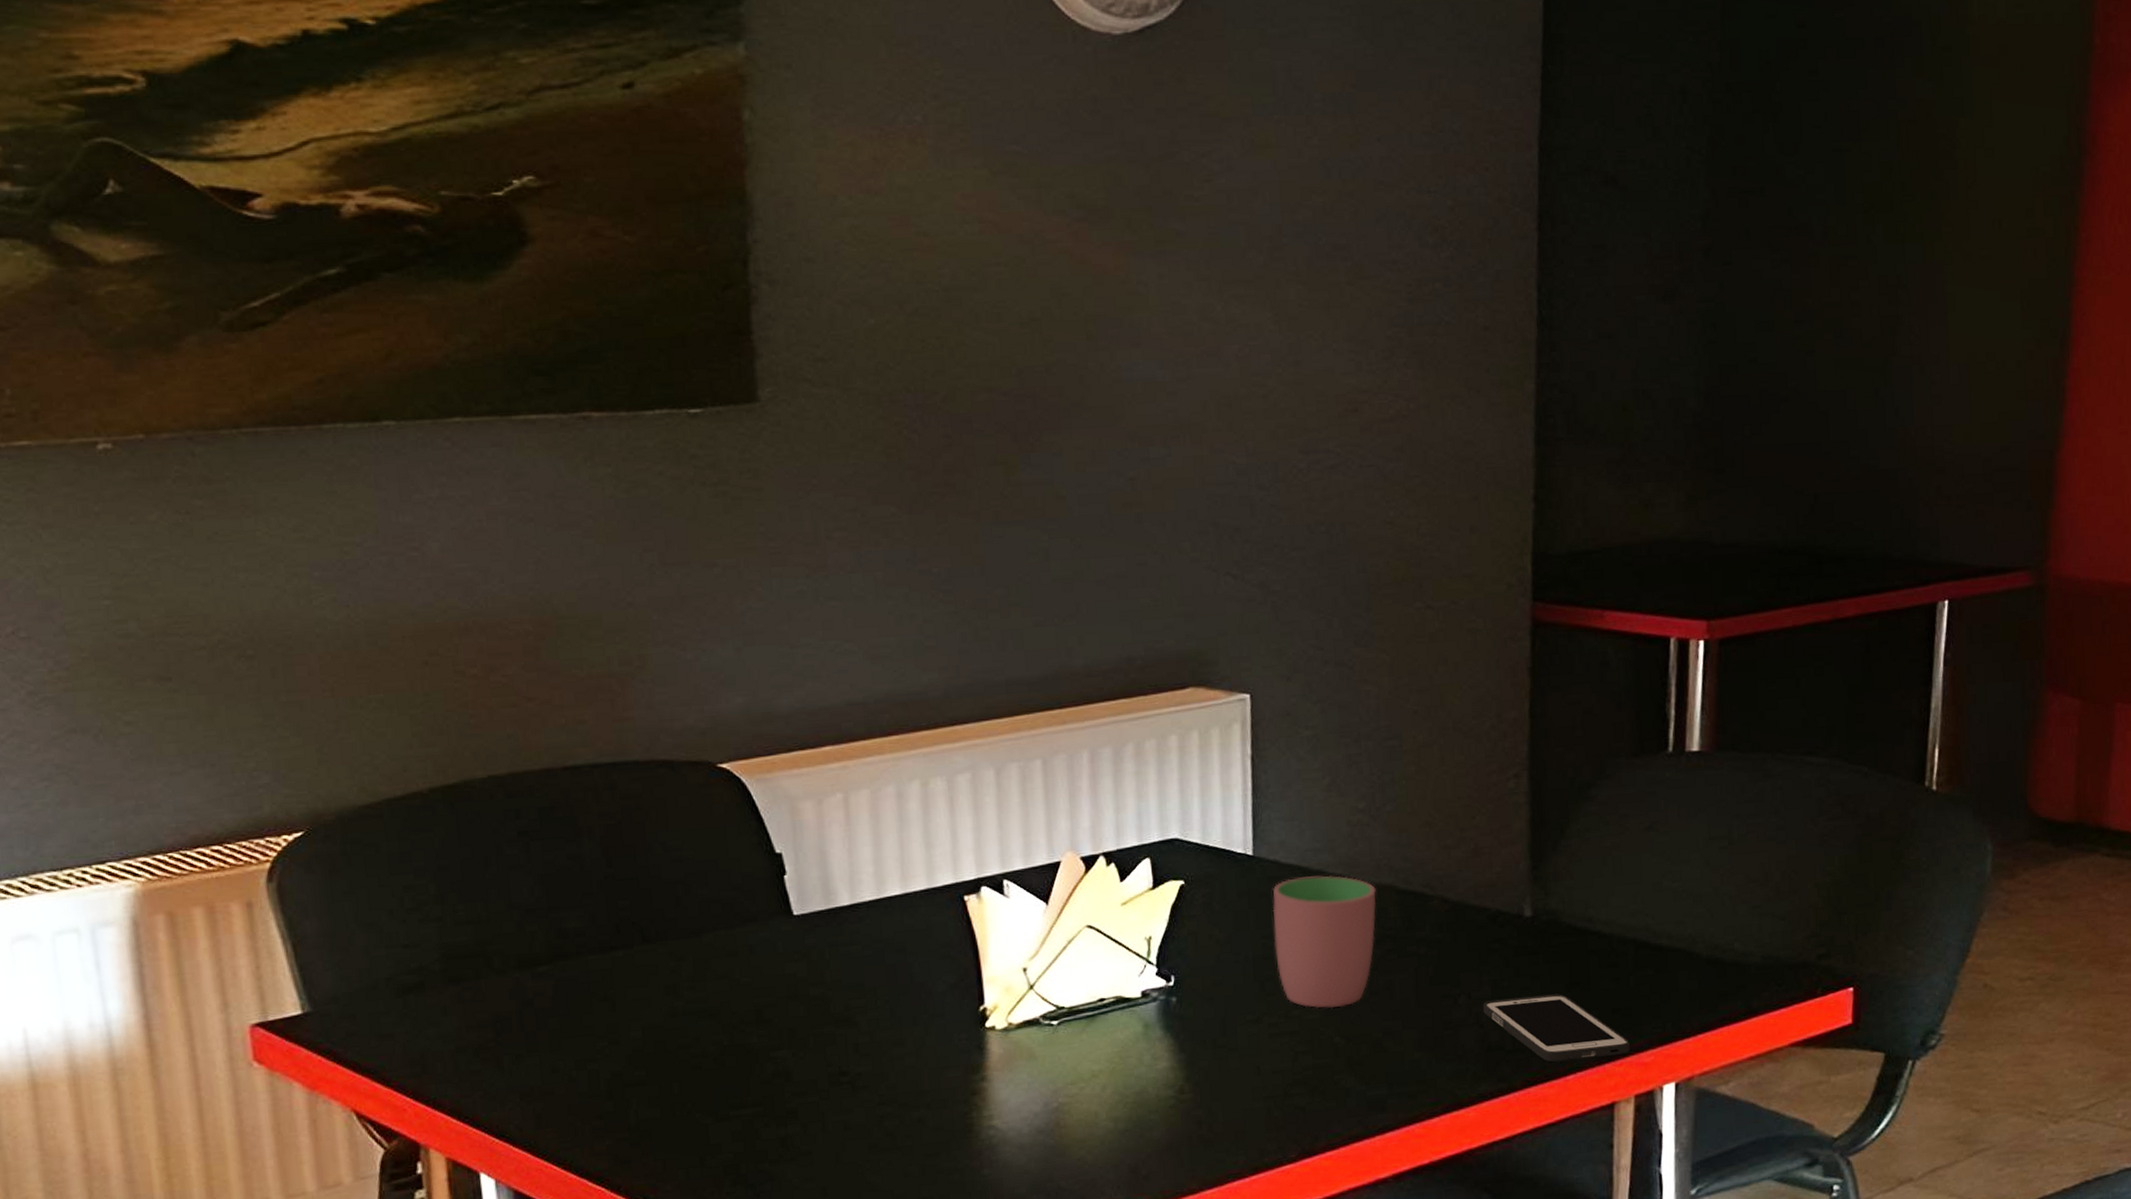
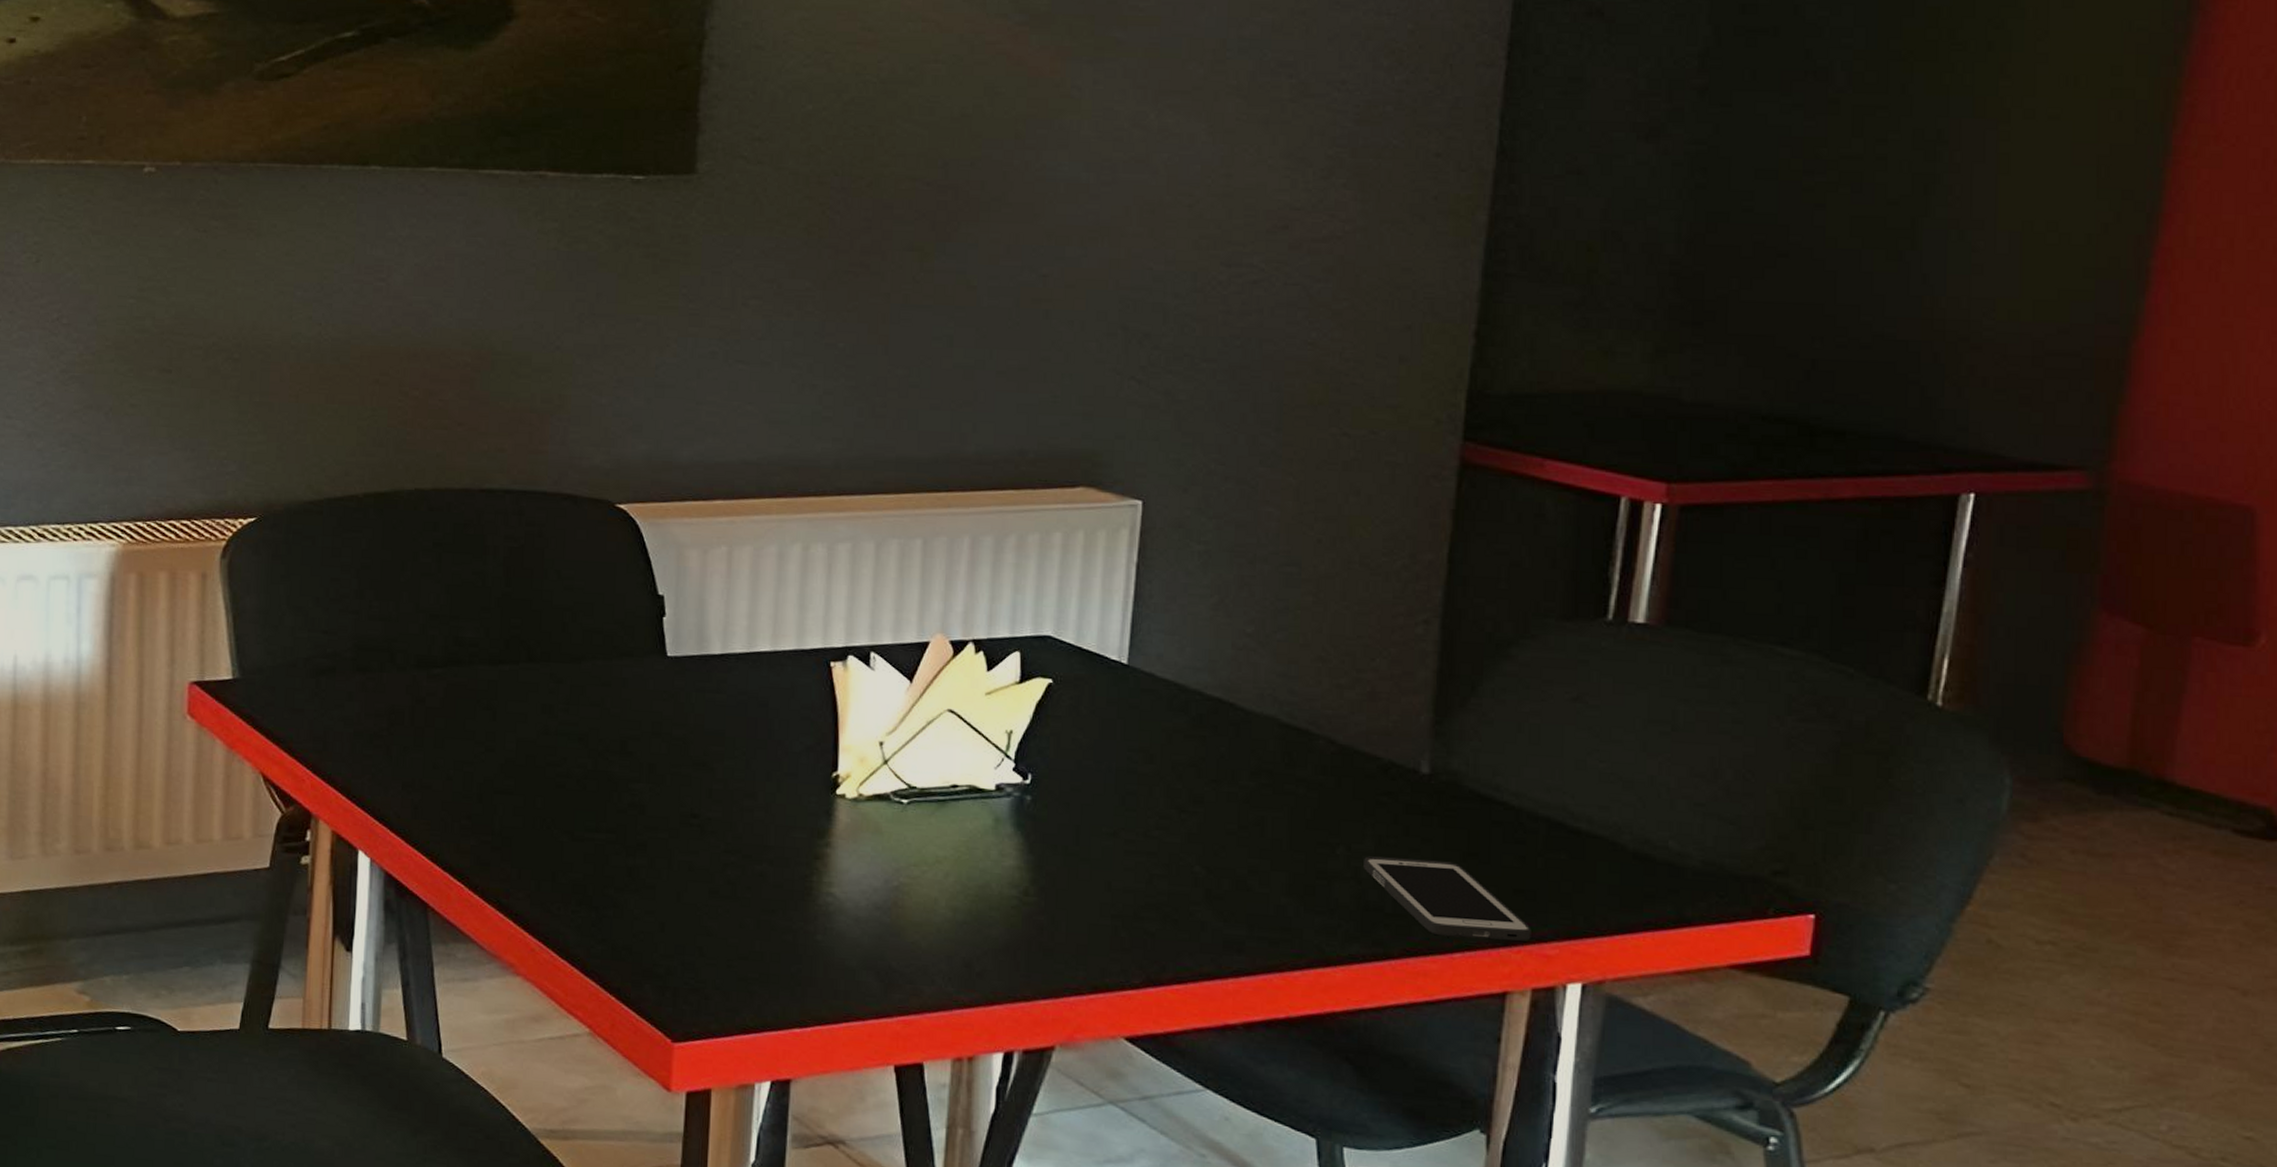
cup: present [1272,875,1377,1009] -> none [1140,694,1256,836]

